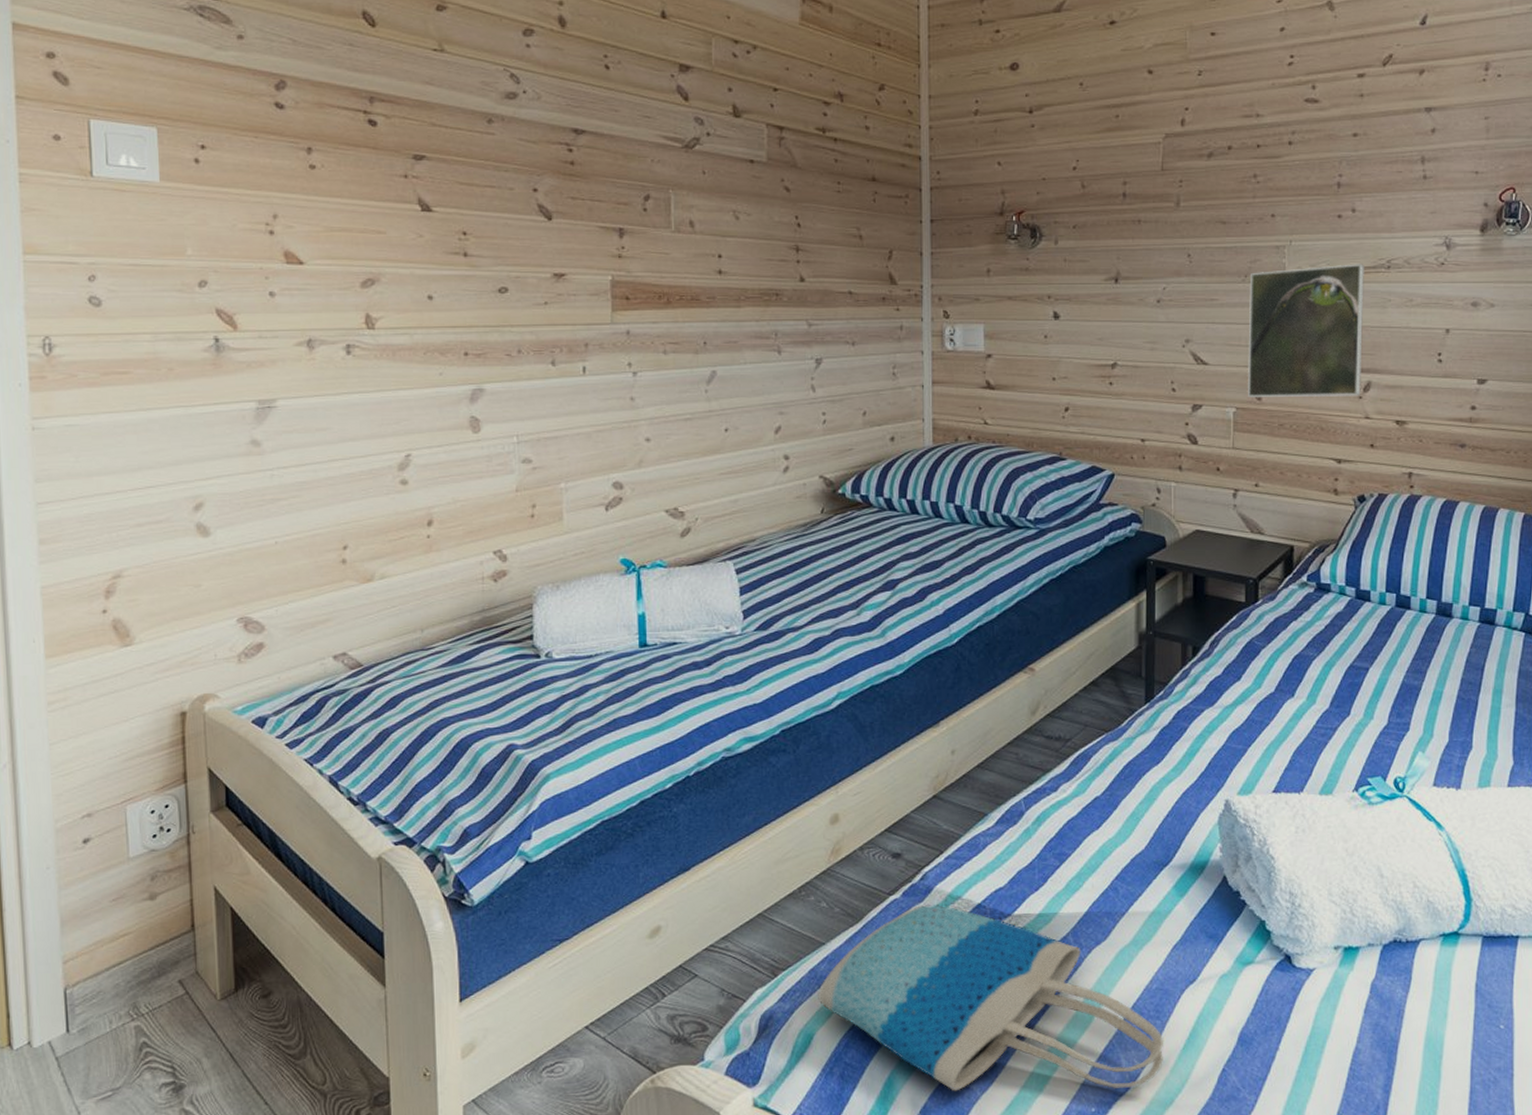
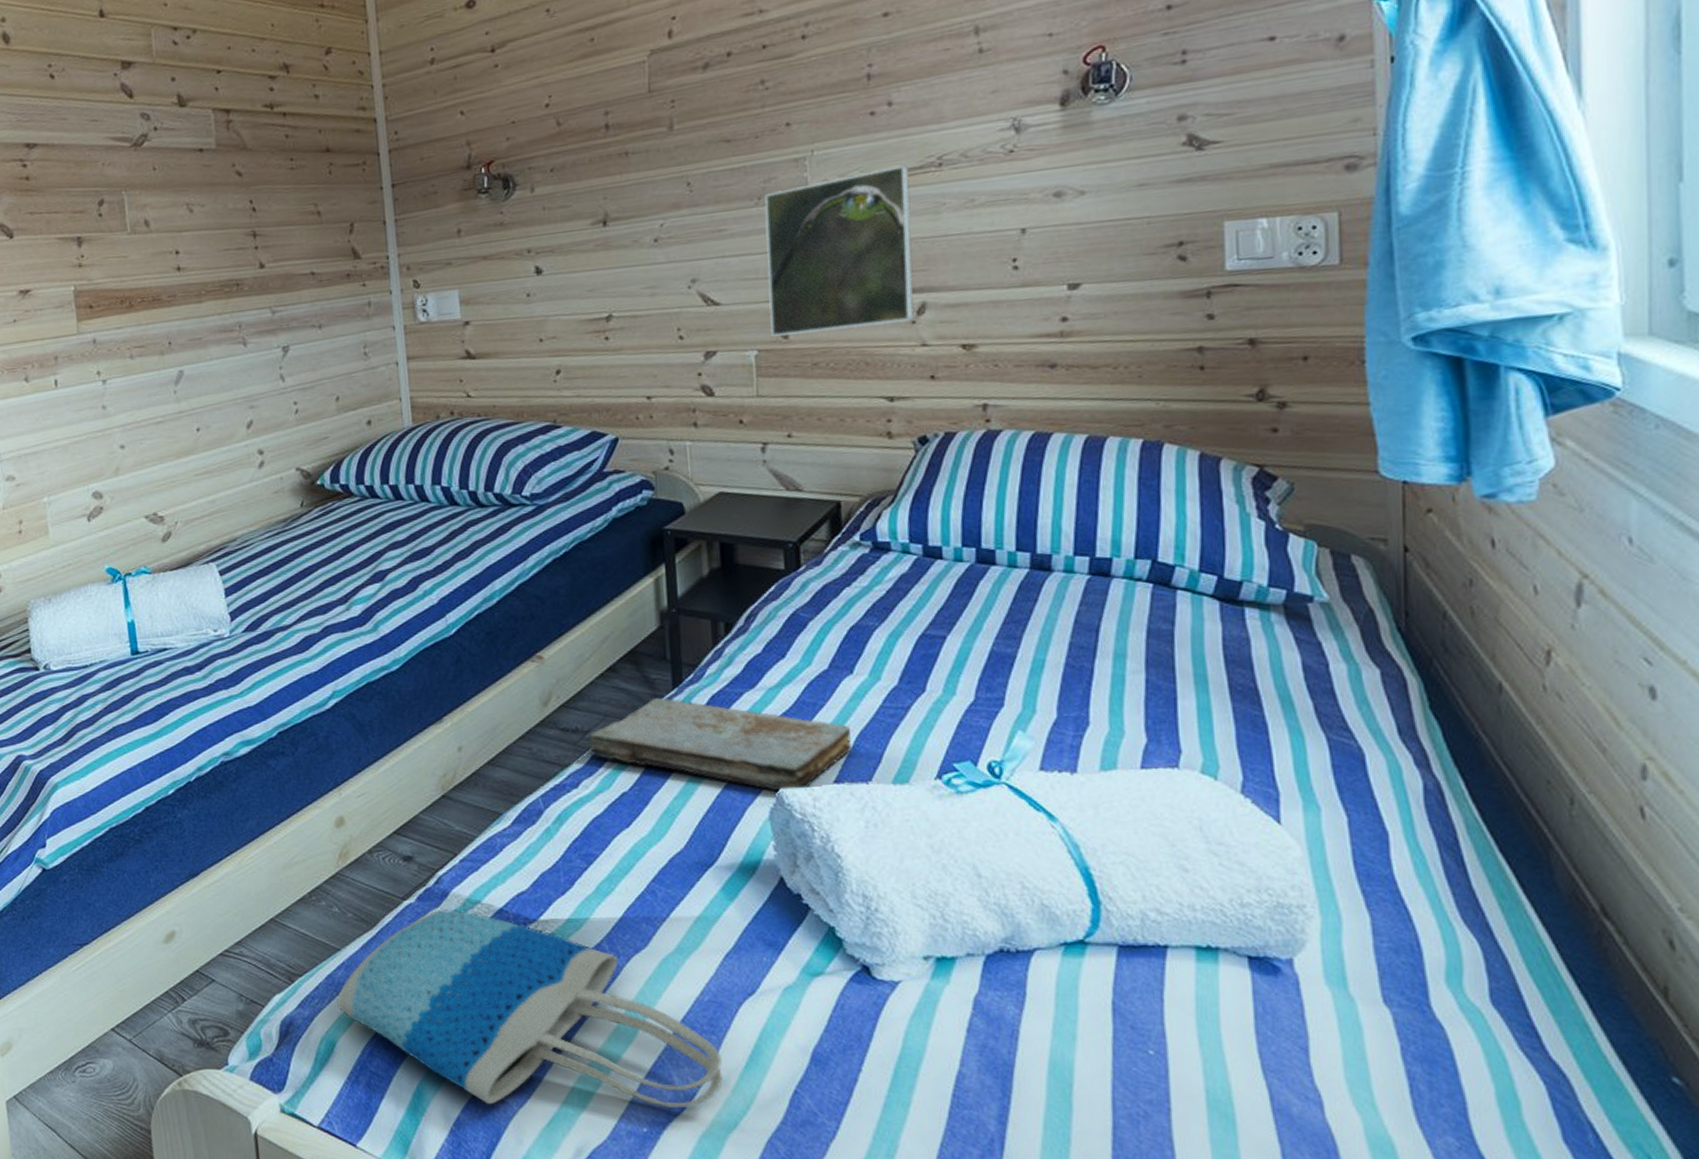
book: none [1070,710,1290,800] -> present [589,697,852,793]

